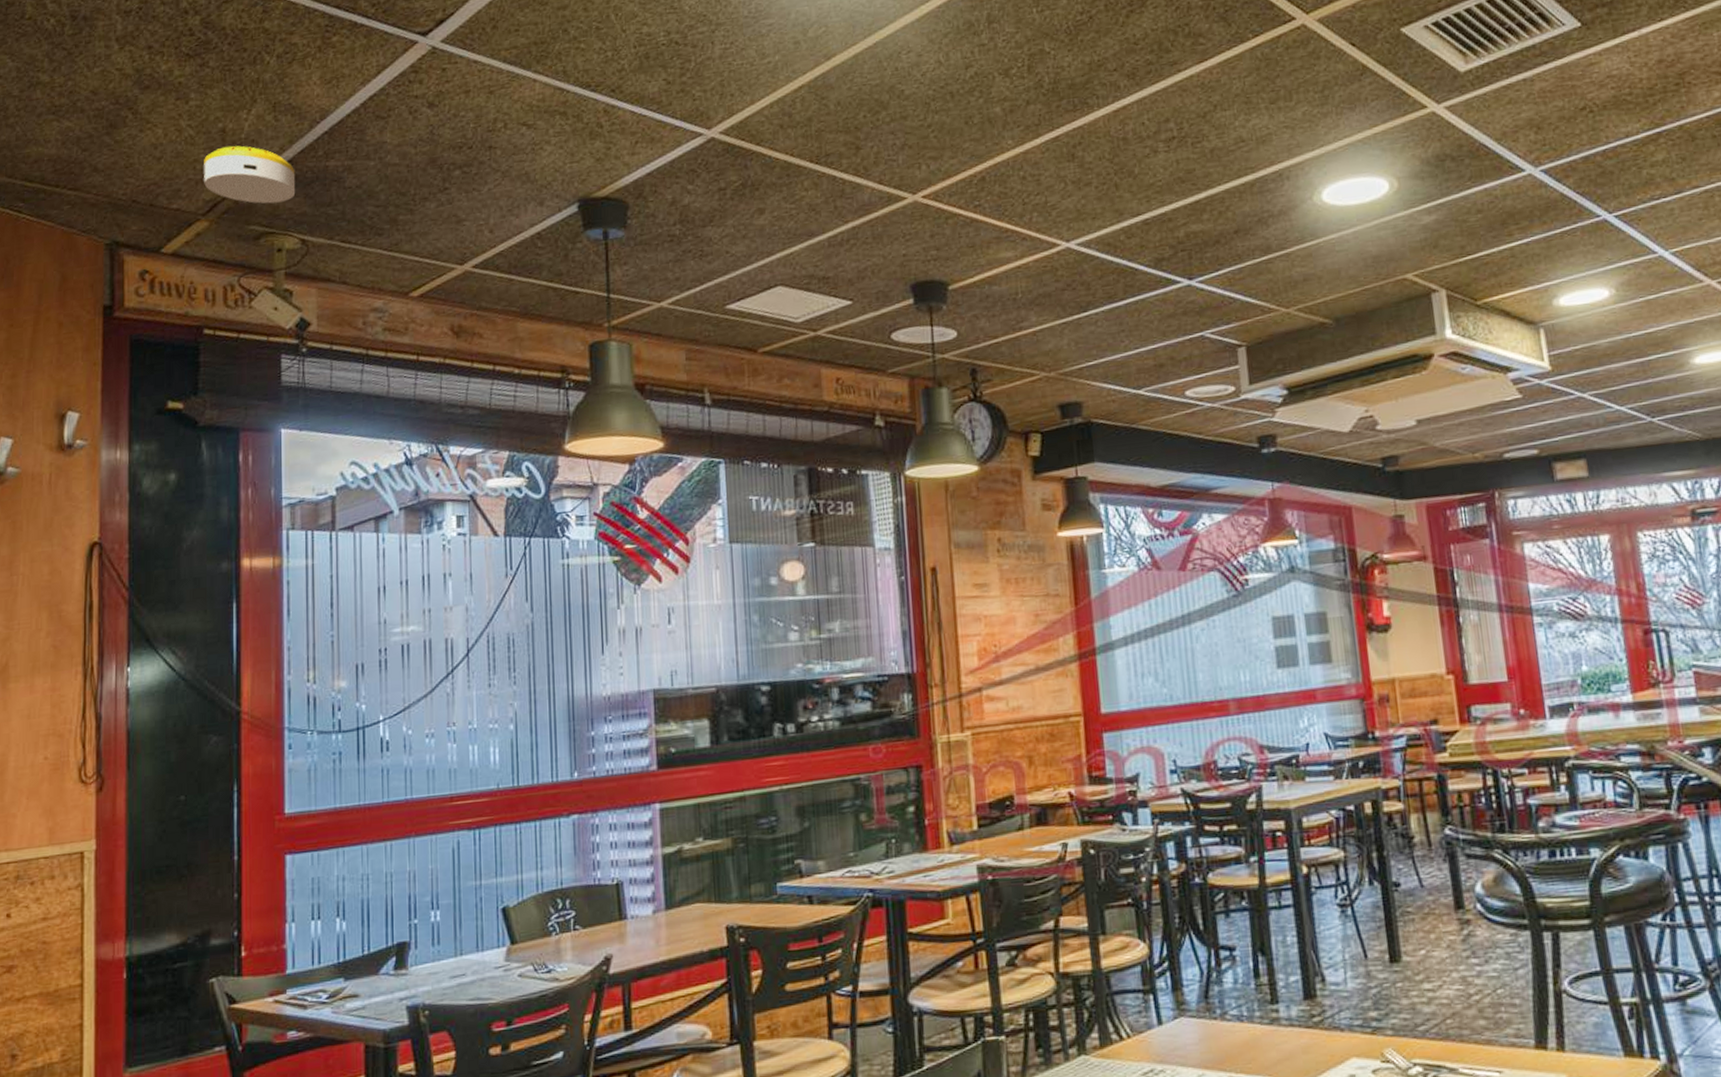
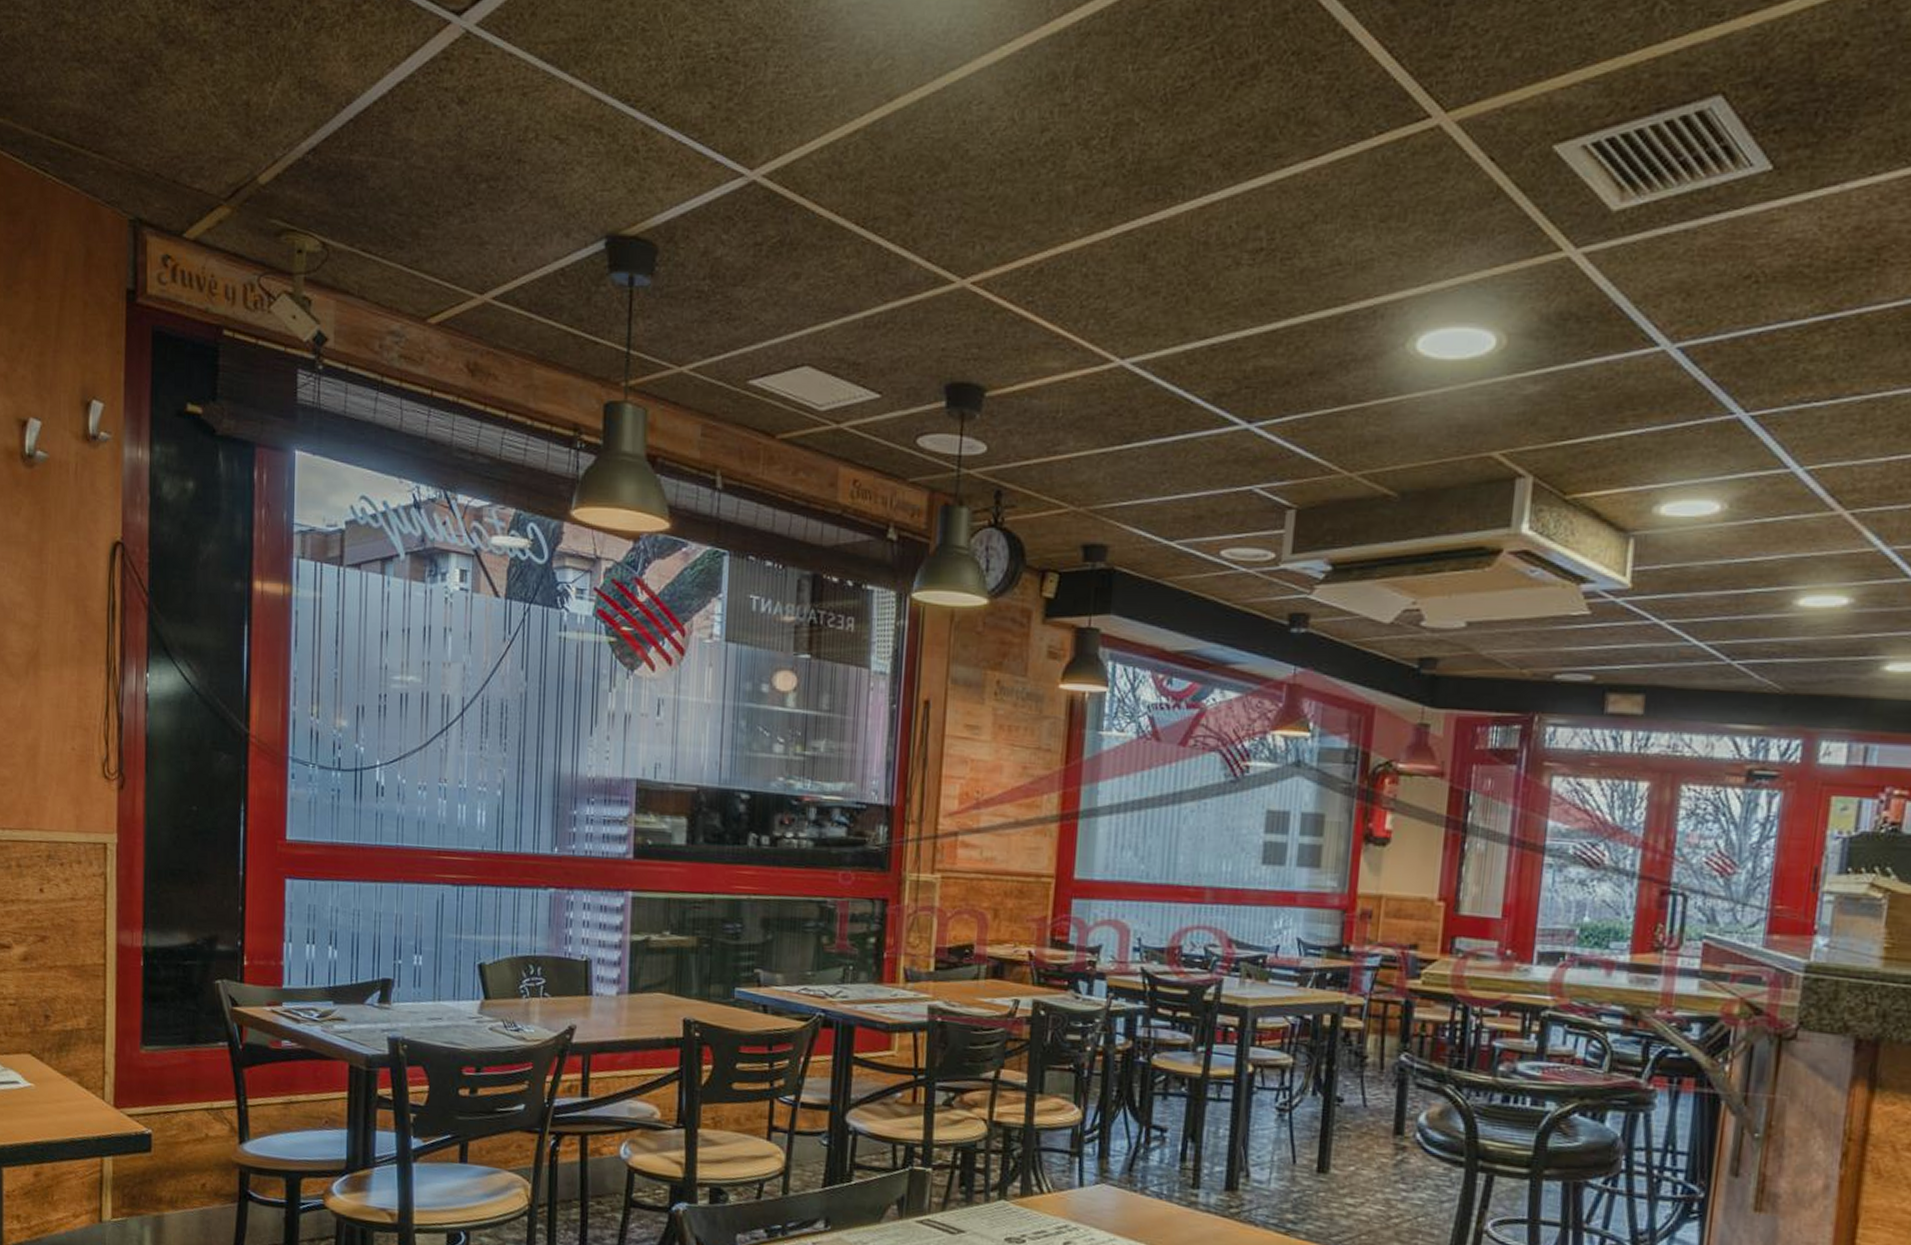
smoke detector: present [204,145,296,204] -> none [227,123,319,196]

